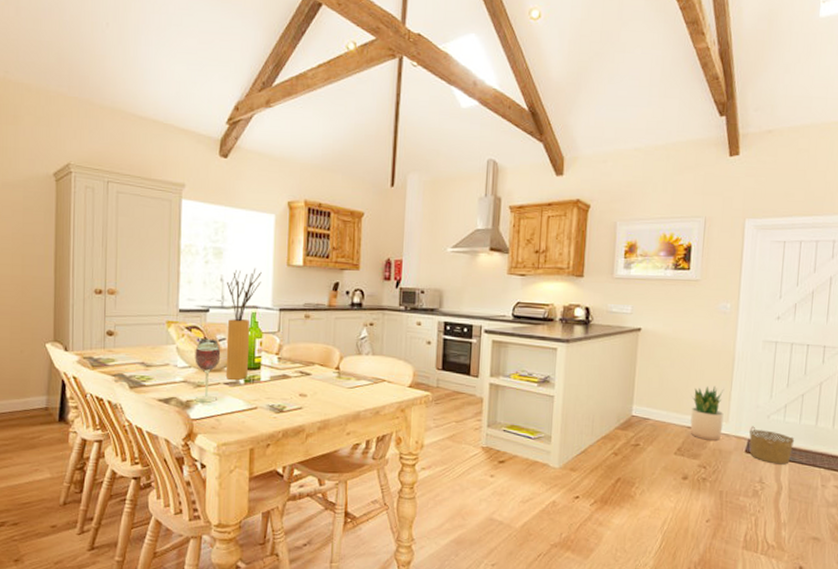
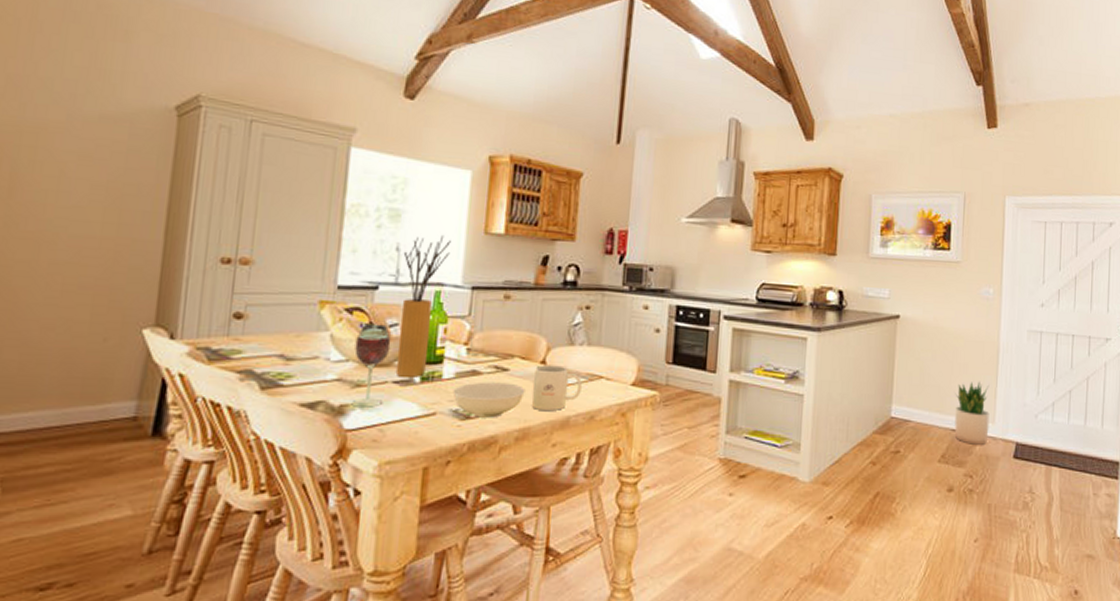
bowl: none [269,383,324,412] -> present [452,382,526,418]
mug: none [329,370,368,408] -> present [531,365,582,412]
basket: present [749,426,795,465] -> none [1017,427,1064,471]

